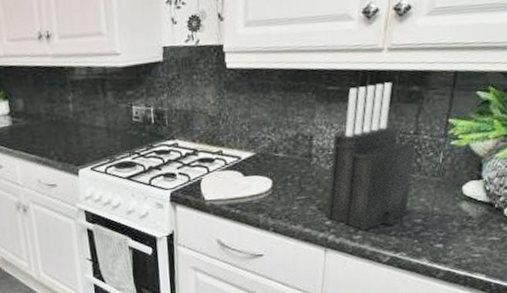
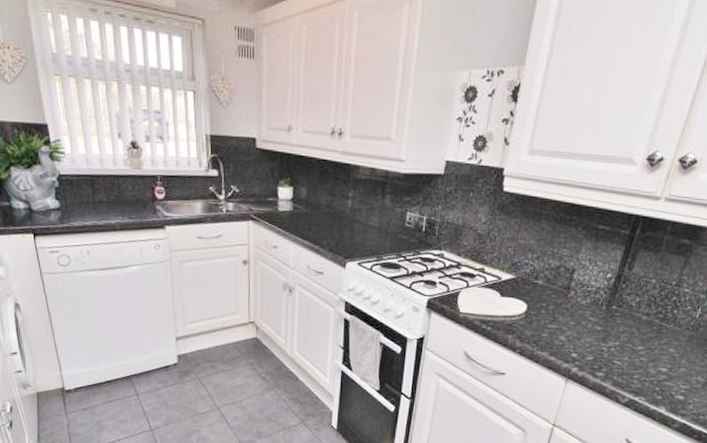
knife block: present [327,82,415,231] -> none [575,230,675,370]

